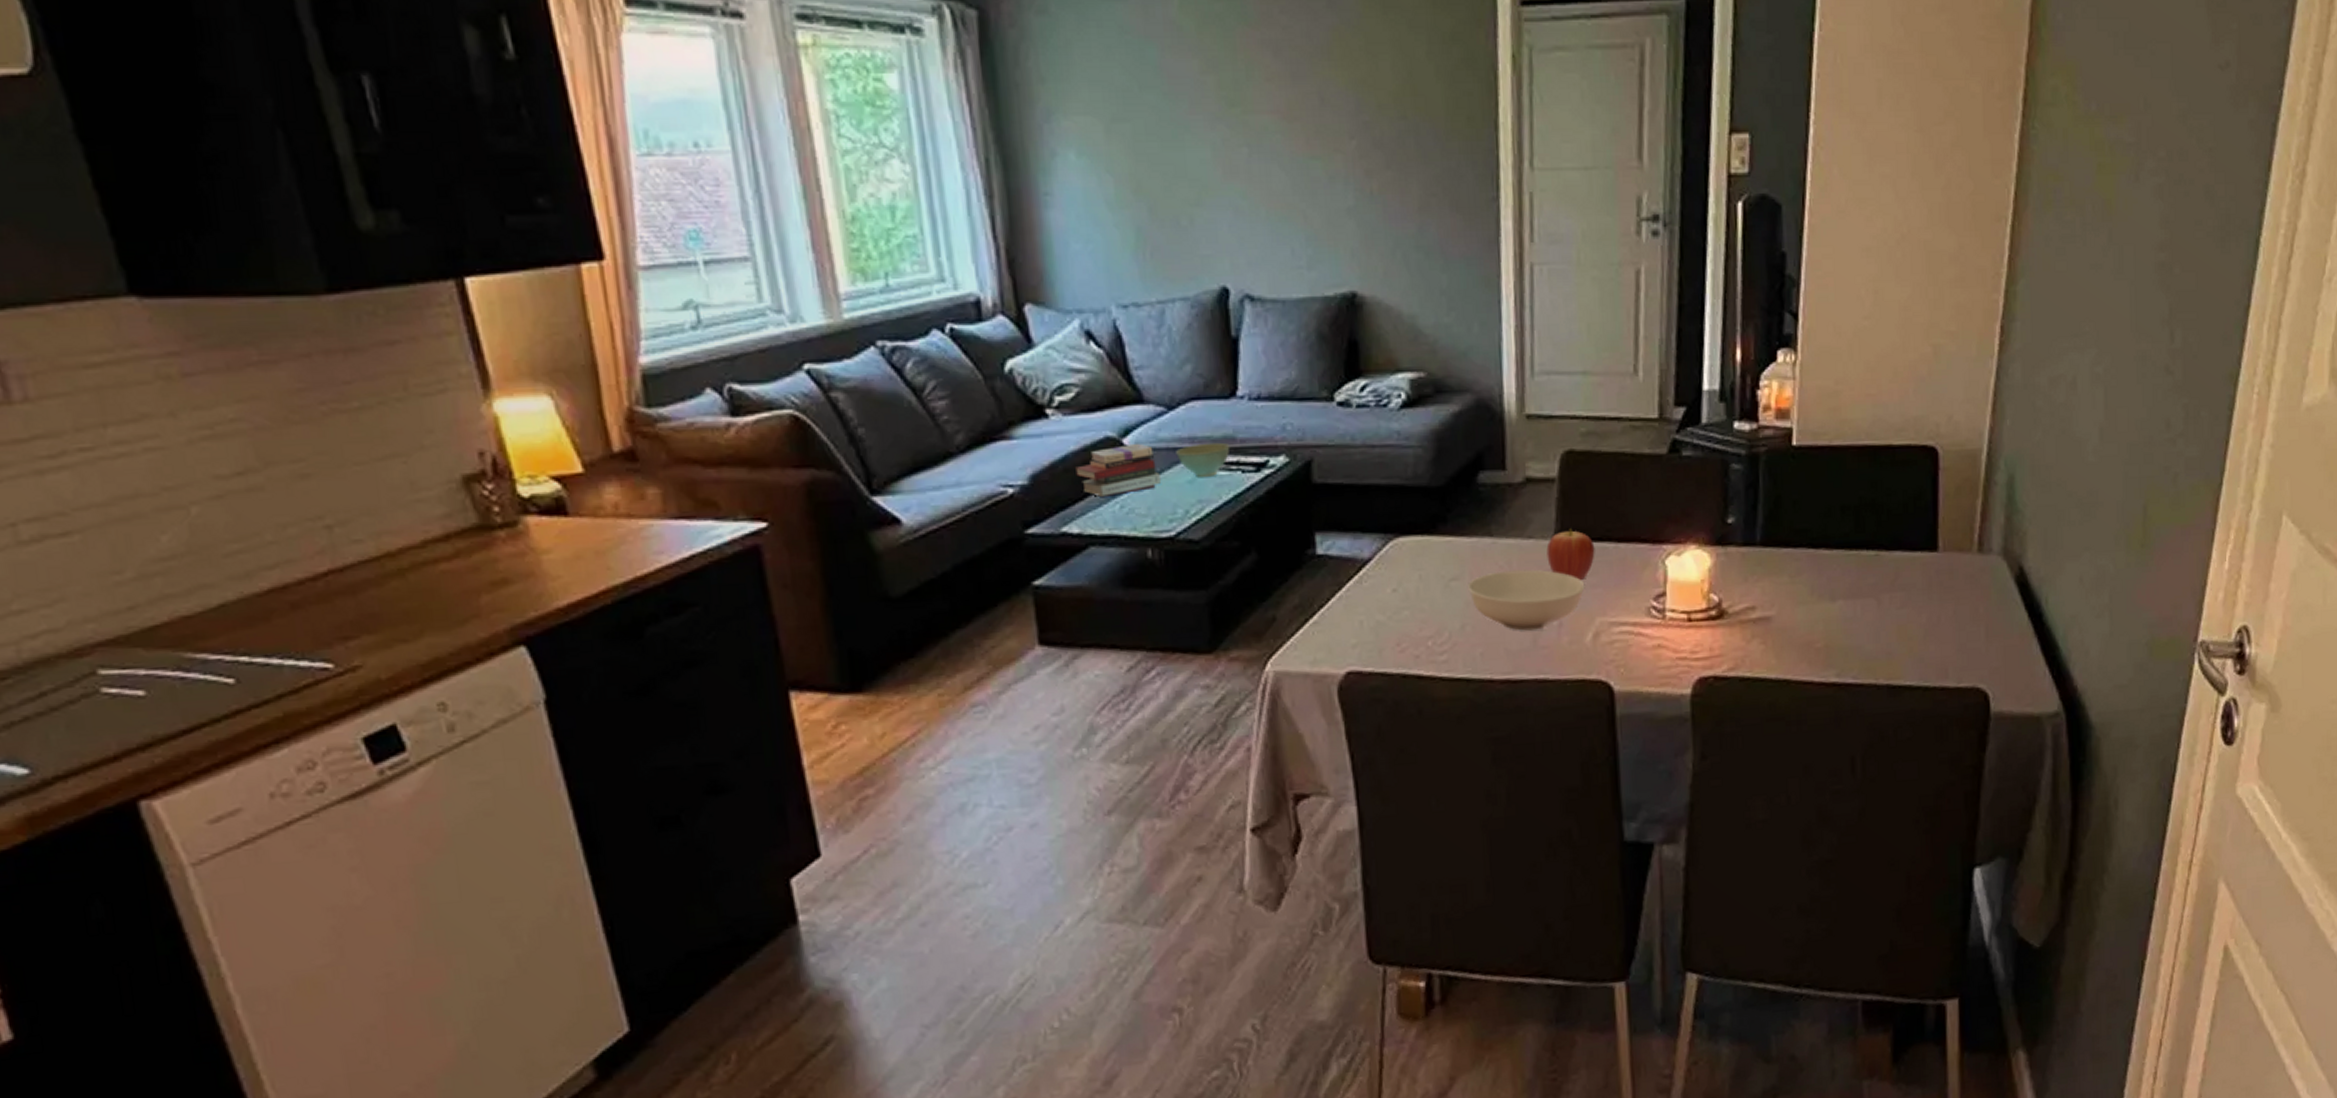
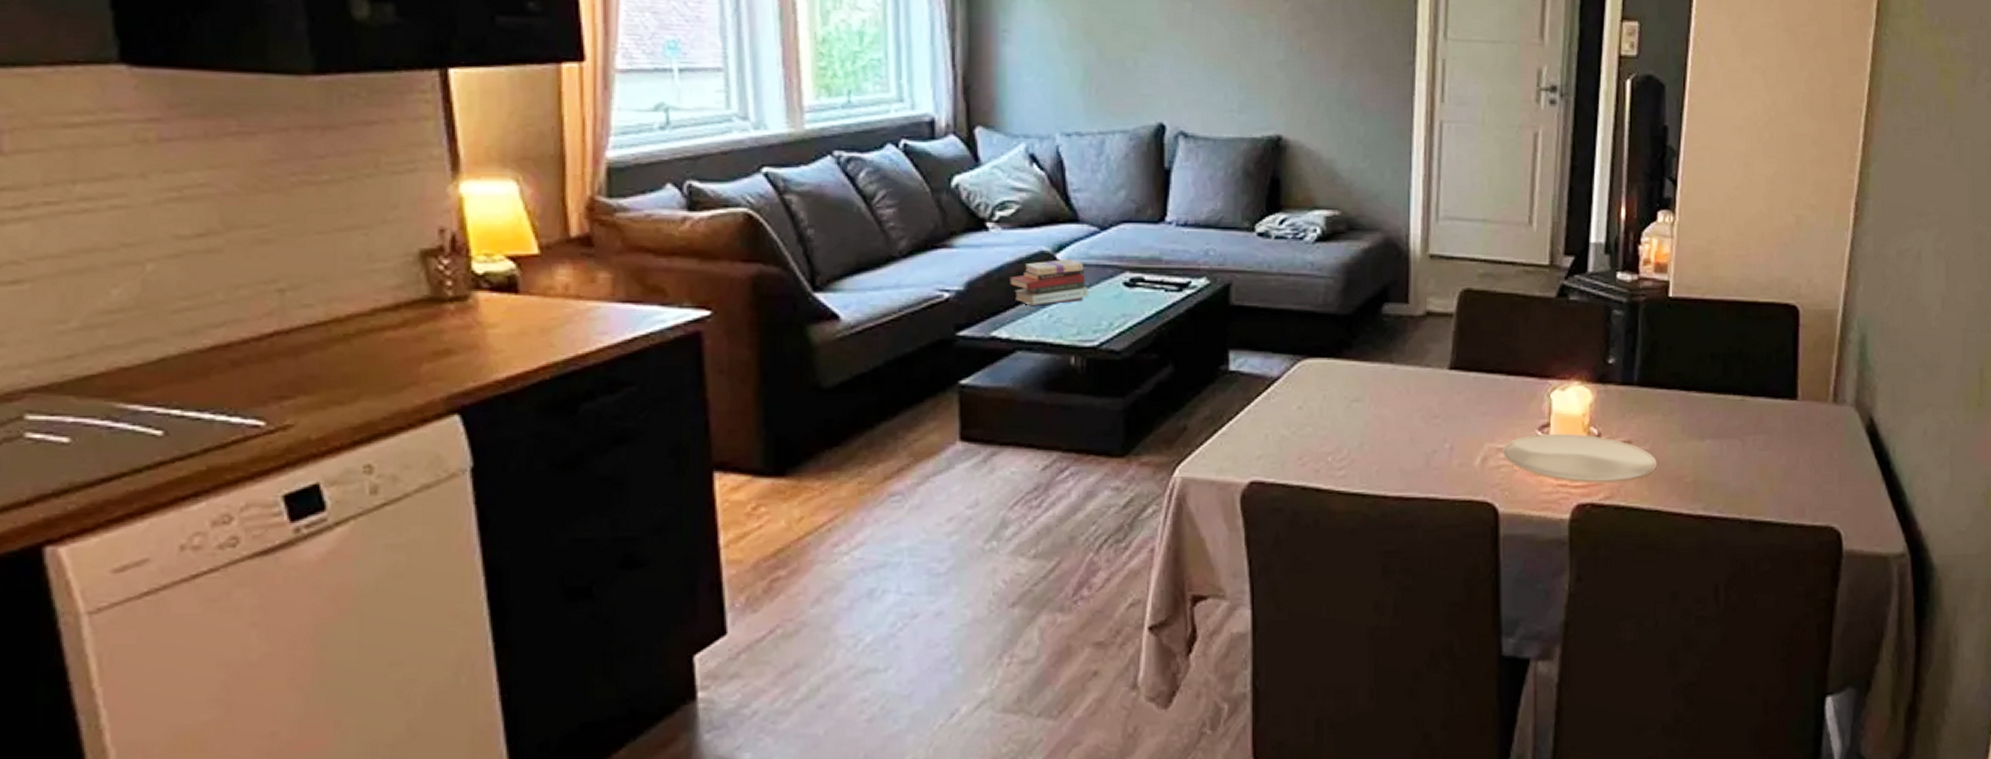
bowl: present [1176,442,1230,479] -> none [1105,262,1156,294]
bowl: present [1468,569,1585,631] -> none [1368,395,1476,452]
fruit: present [1546,529,1595,581] -> none [1442,360,1487,409]
plate: none [1615,602,1784,655] -> present [1502,433,1657,483]

